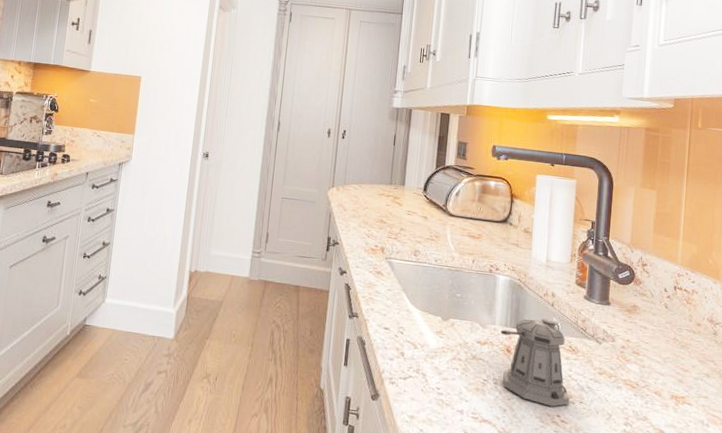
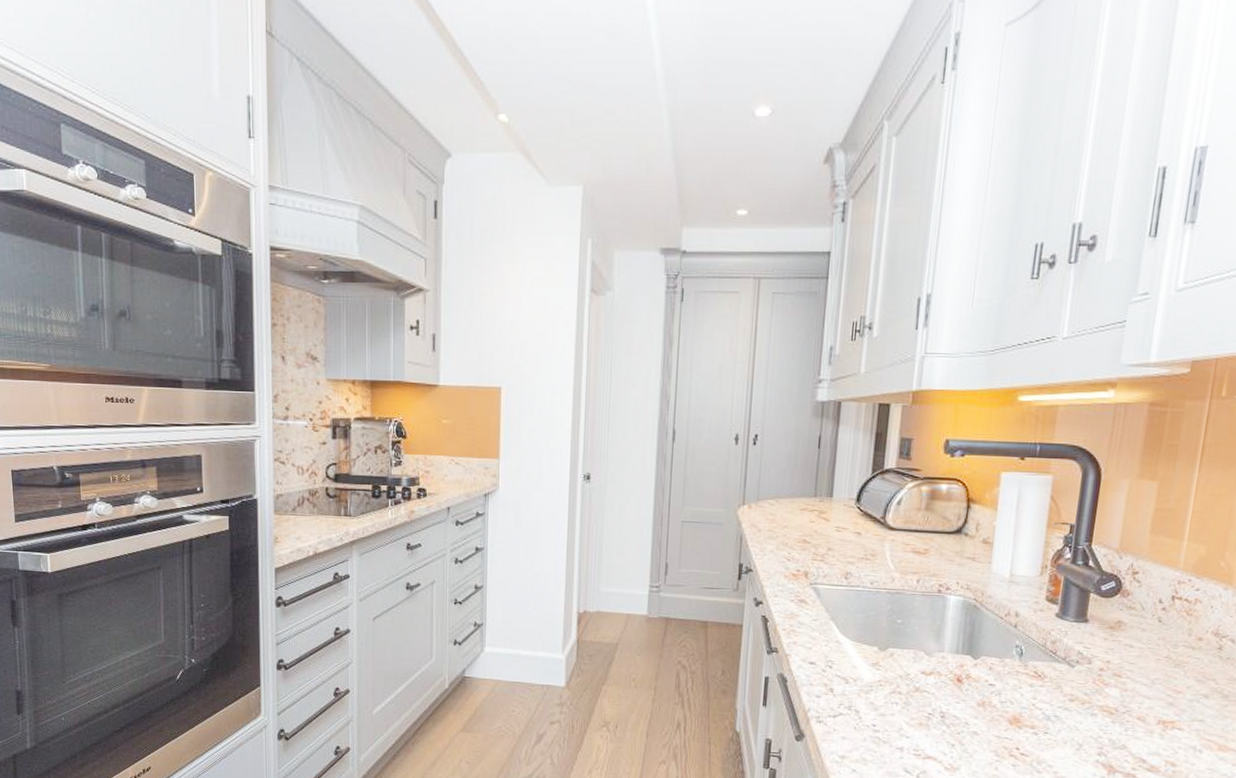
pepper shaker: present [500,318,570,407] -> none [949,642,1032,739]

